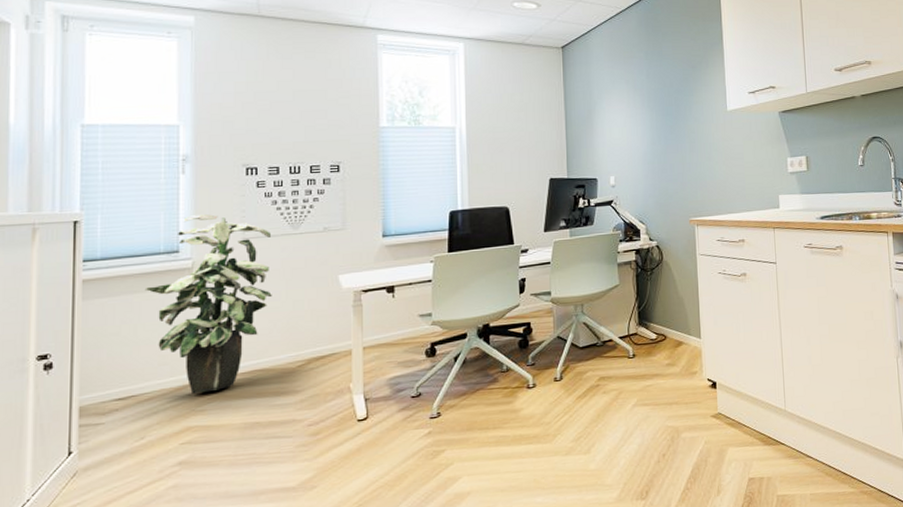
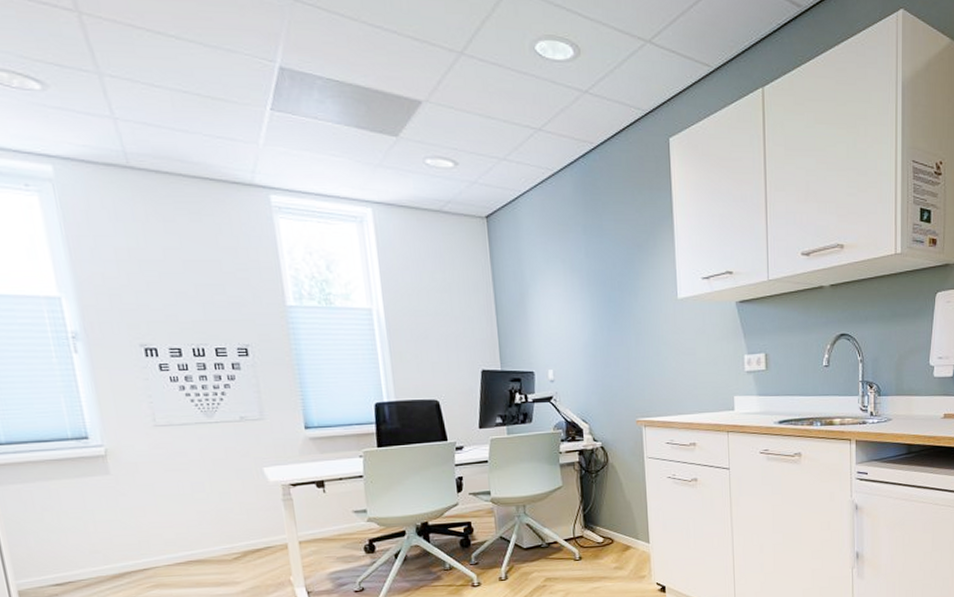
indoor plant: present [144,214,272,394] -> none [59,399,196,582]

